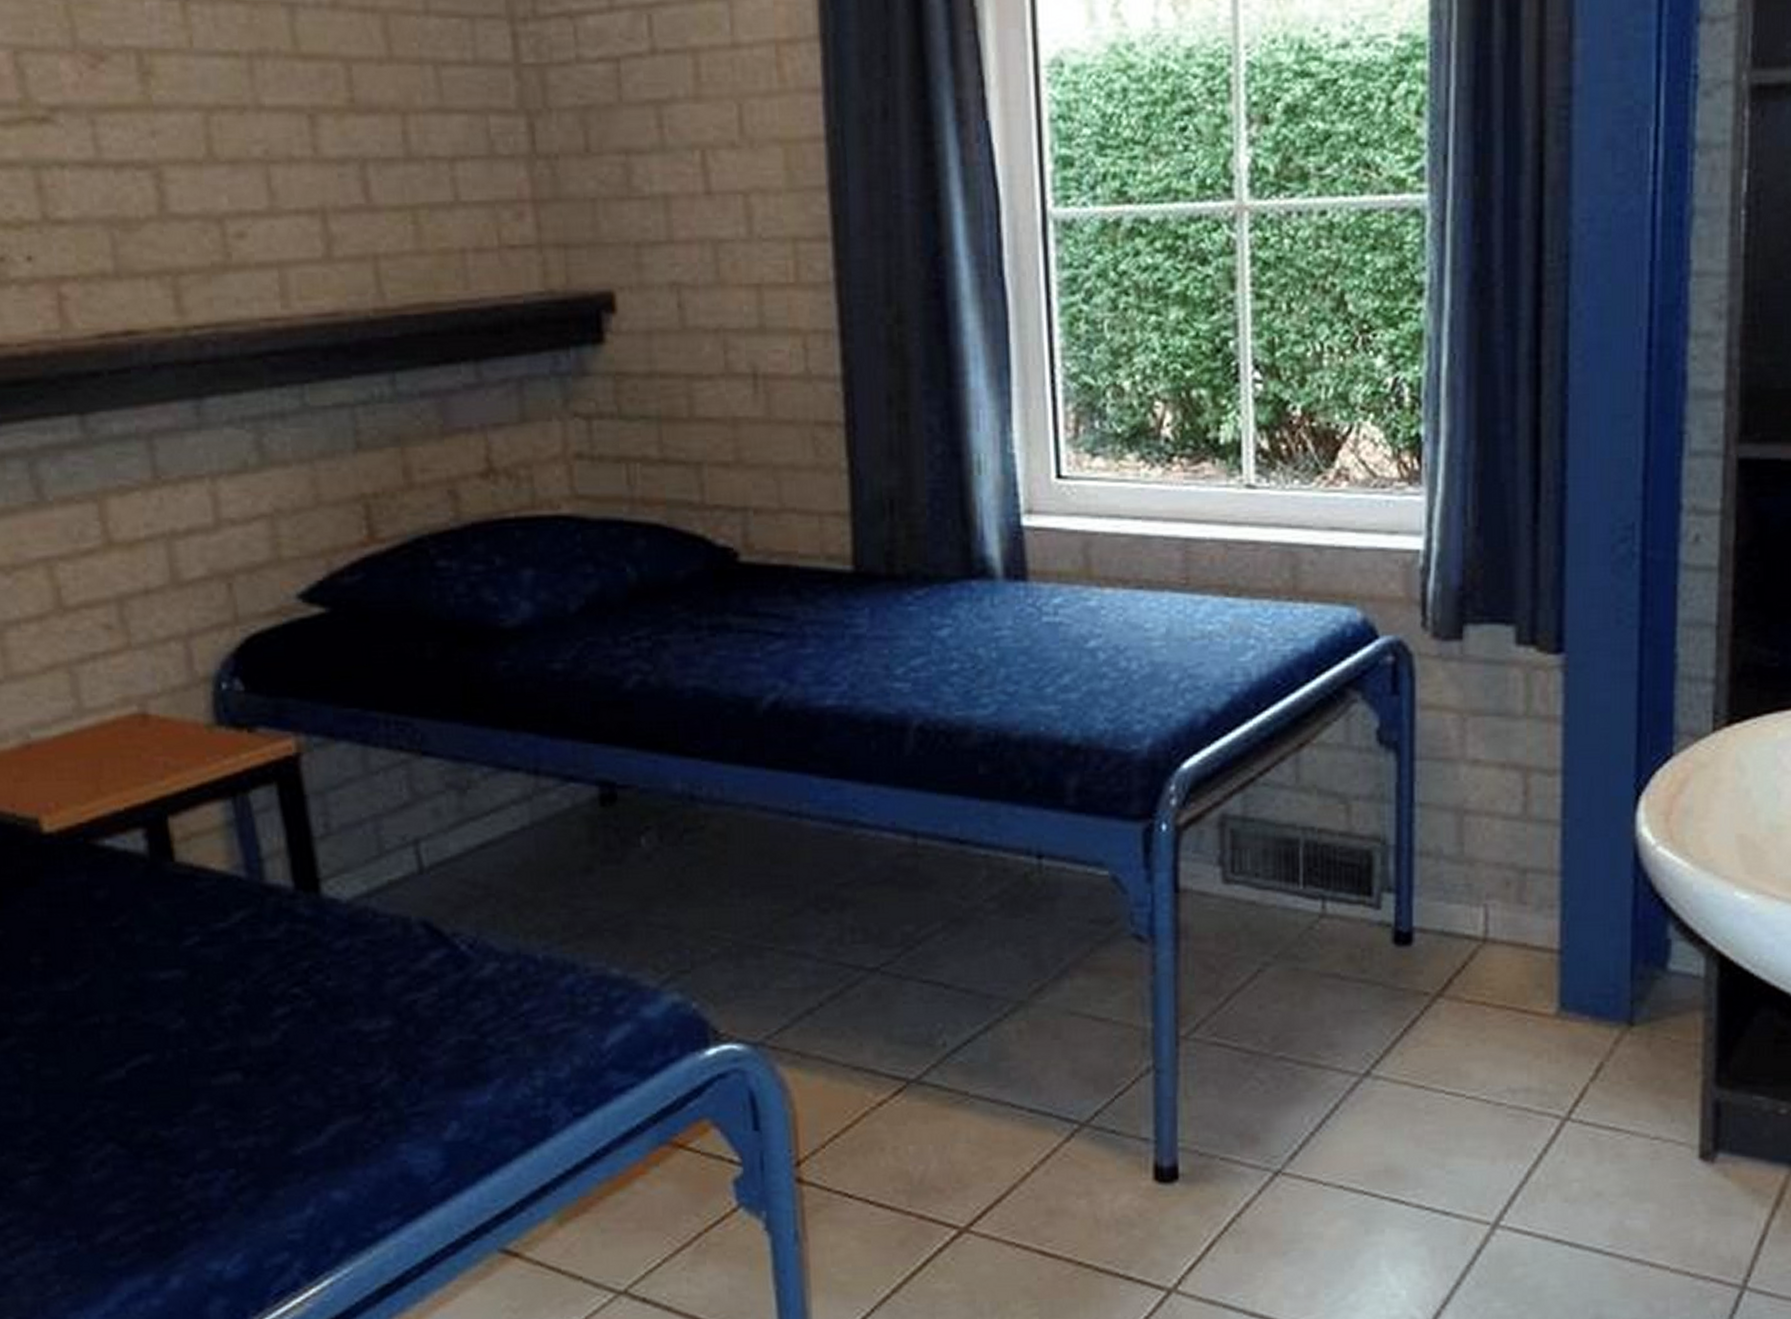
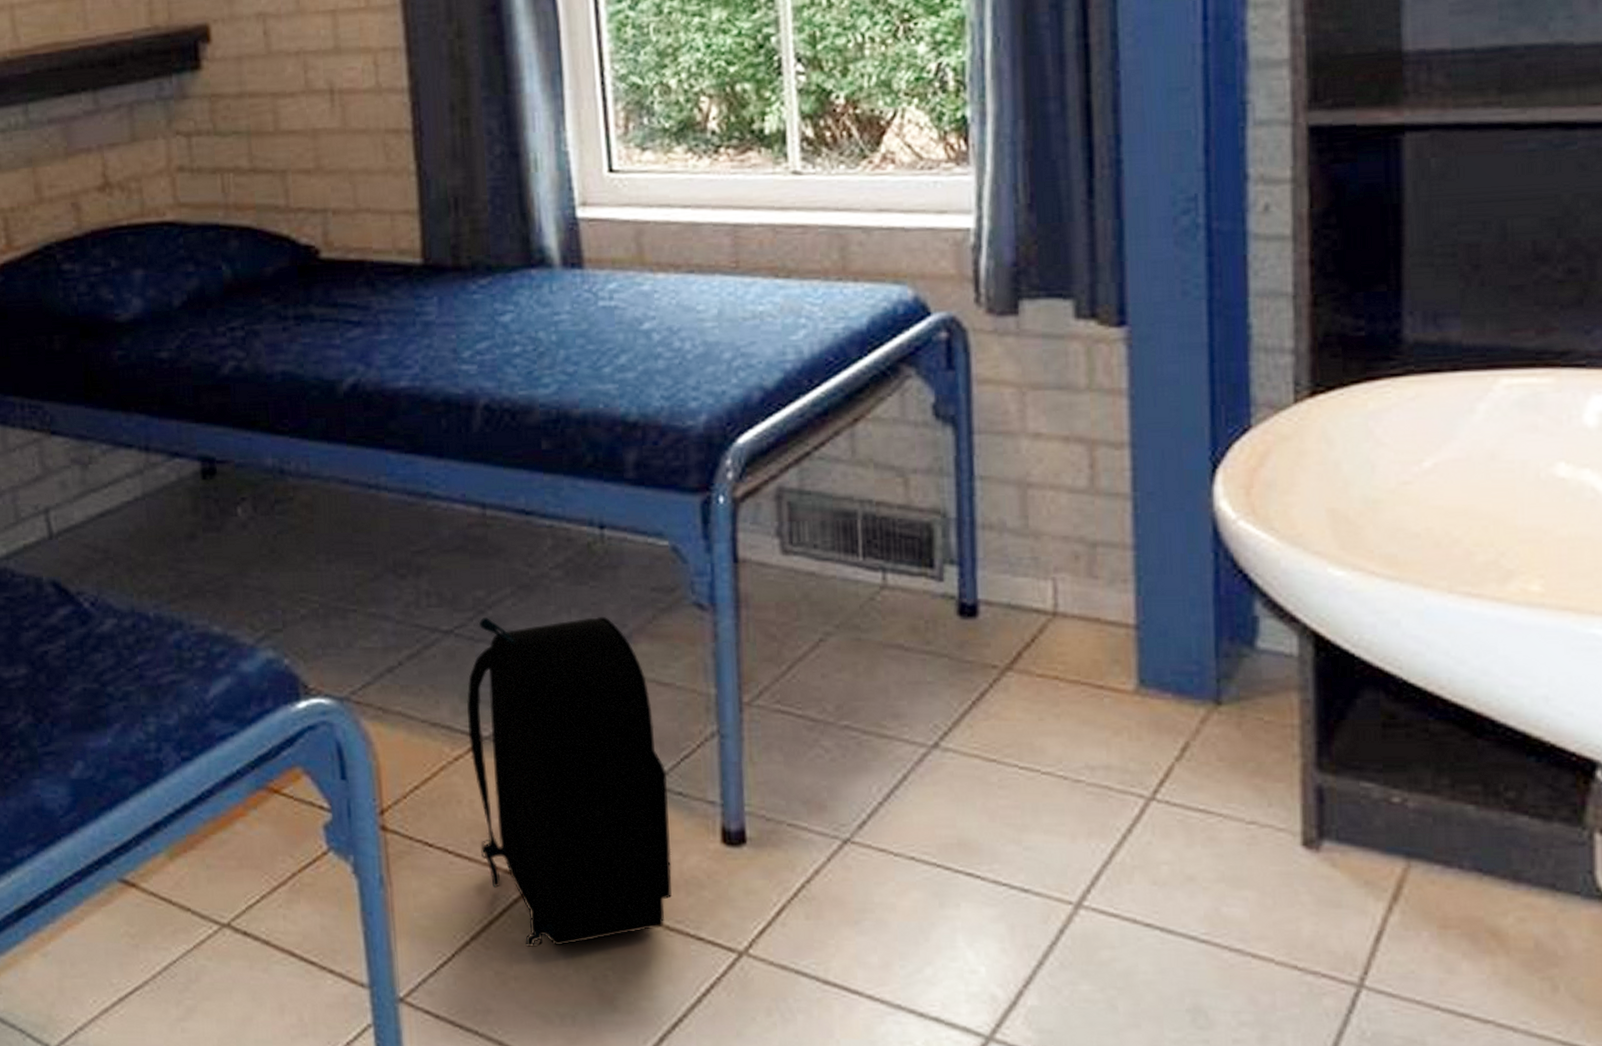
backpack: none [892,951,1103,1298] -> present [466,617,673,948]

